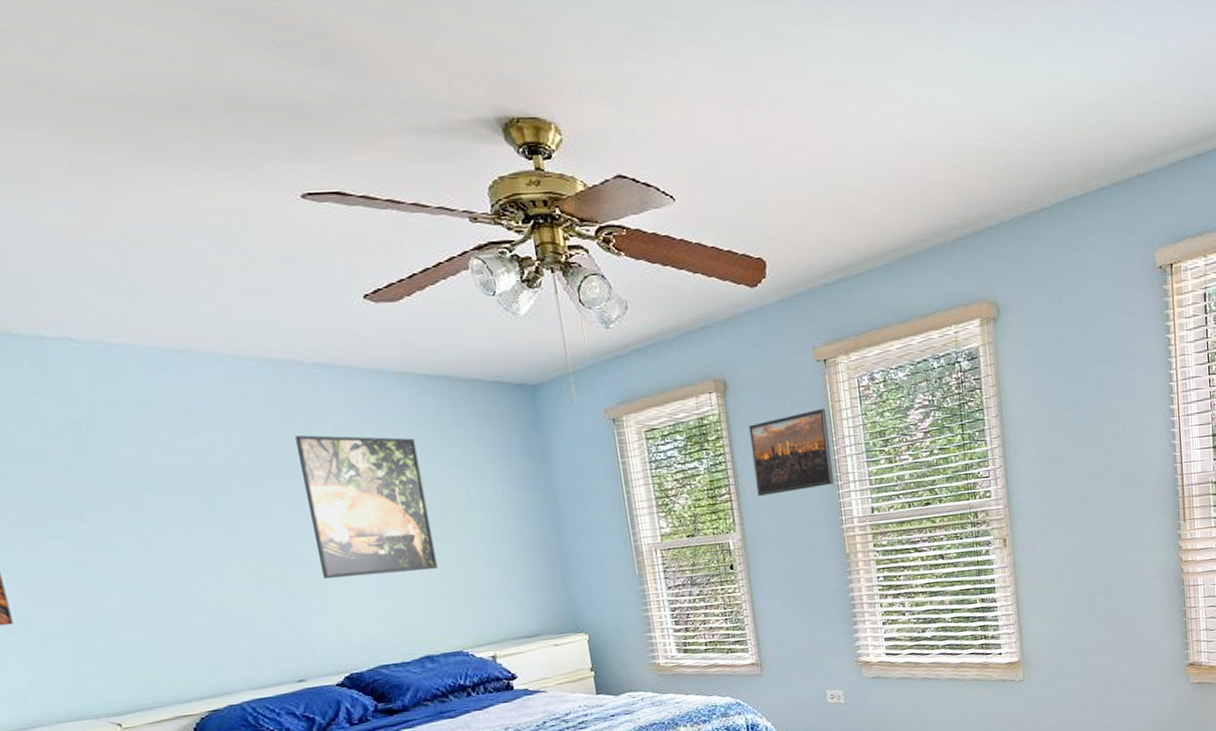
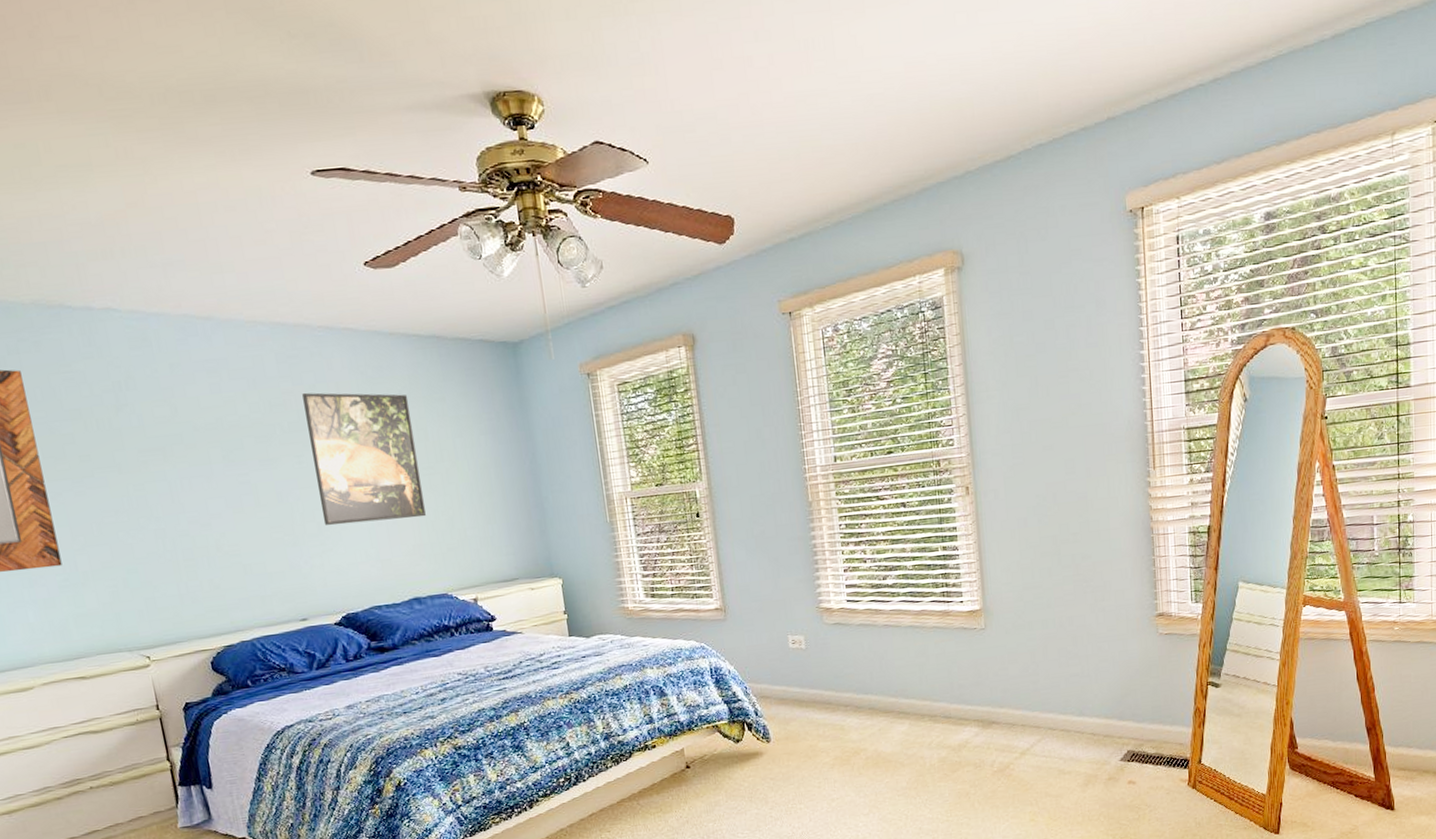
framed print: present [748,409,835,496] -> none [715,360,798,446]

